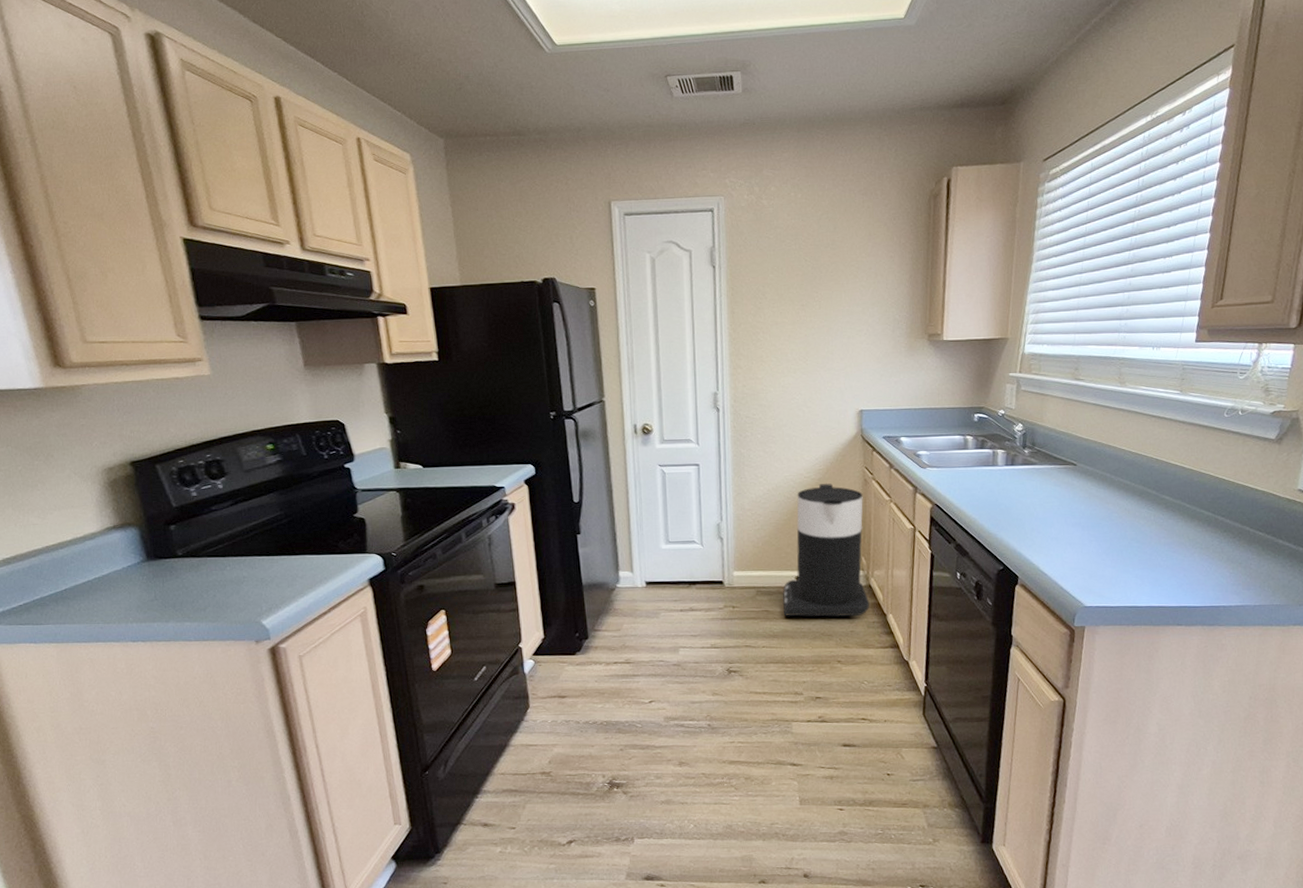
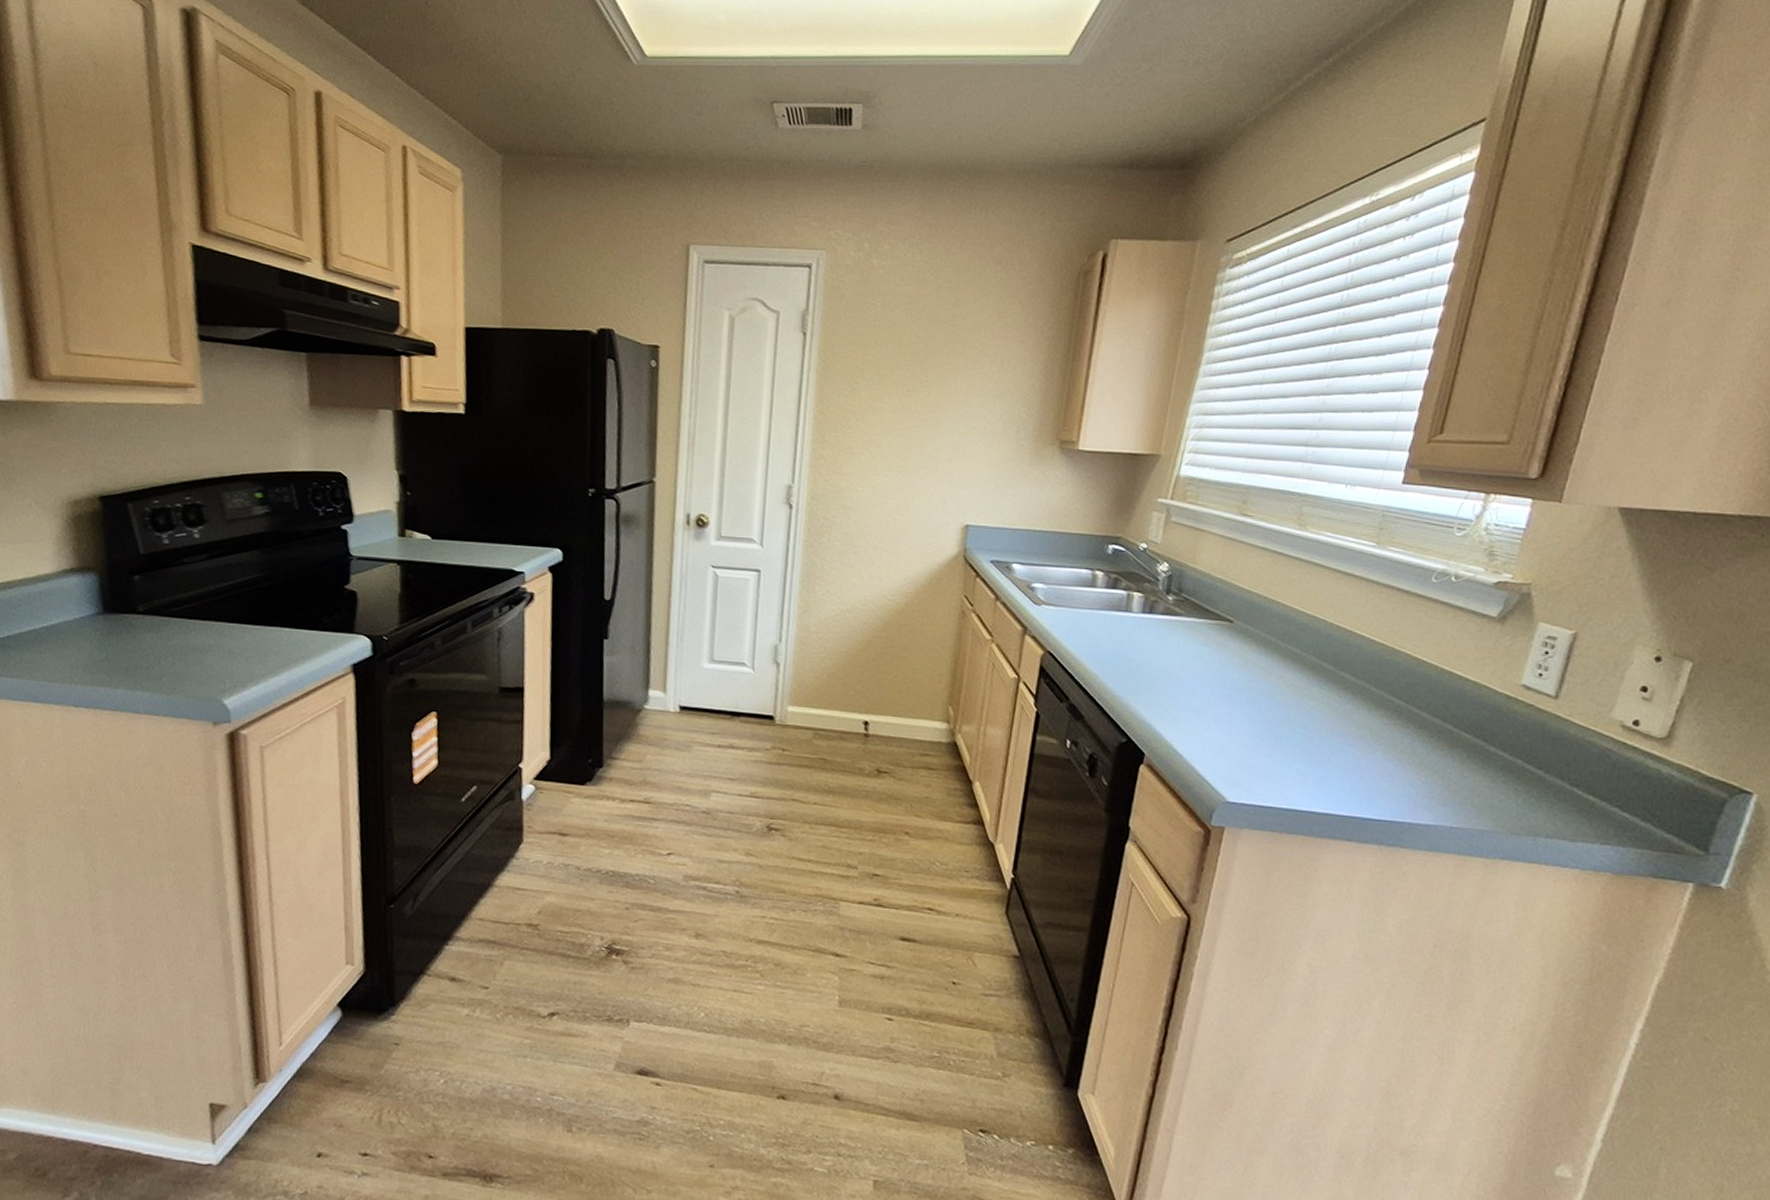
trash can: present [782,483,870,617] -> none [844,609,958,780]

